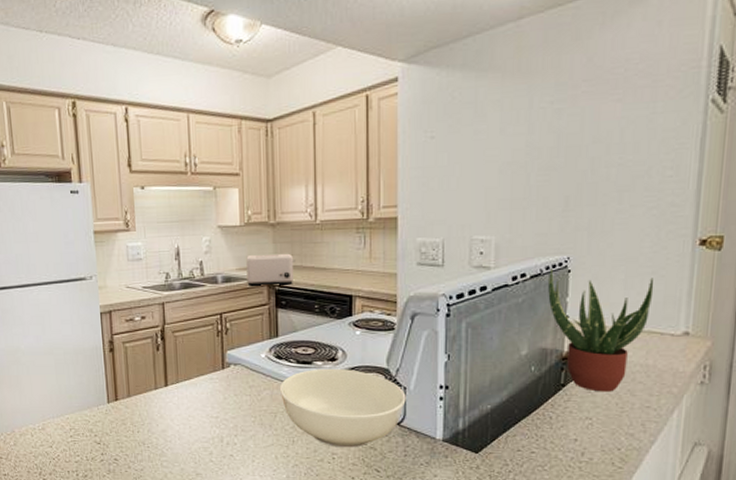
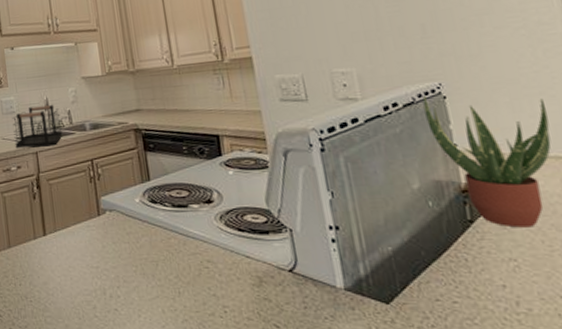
dish rack: none [138,254,193,298] -> present [12,105,63,149]
toaster: present [246,253,296,286] -> none [111,98,159,131]
bowl: present [279,368,406,448] -> none [157,211,295,299]

